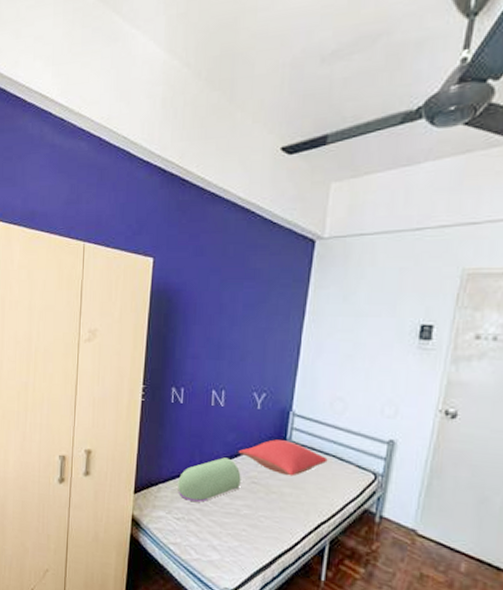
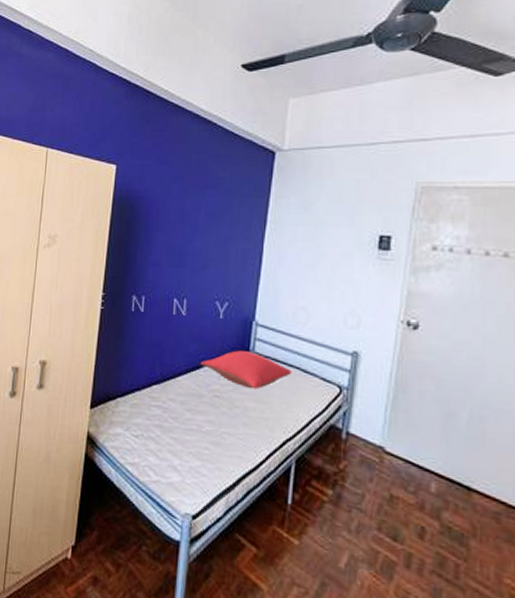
cushion: present [177,457,241,502] -> none [136,369,203,418]

